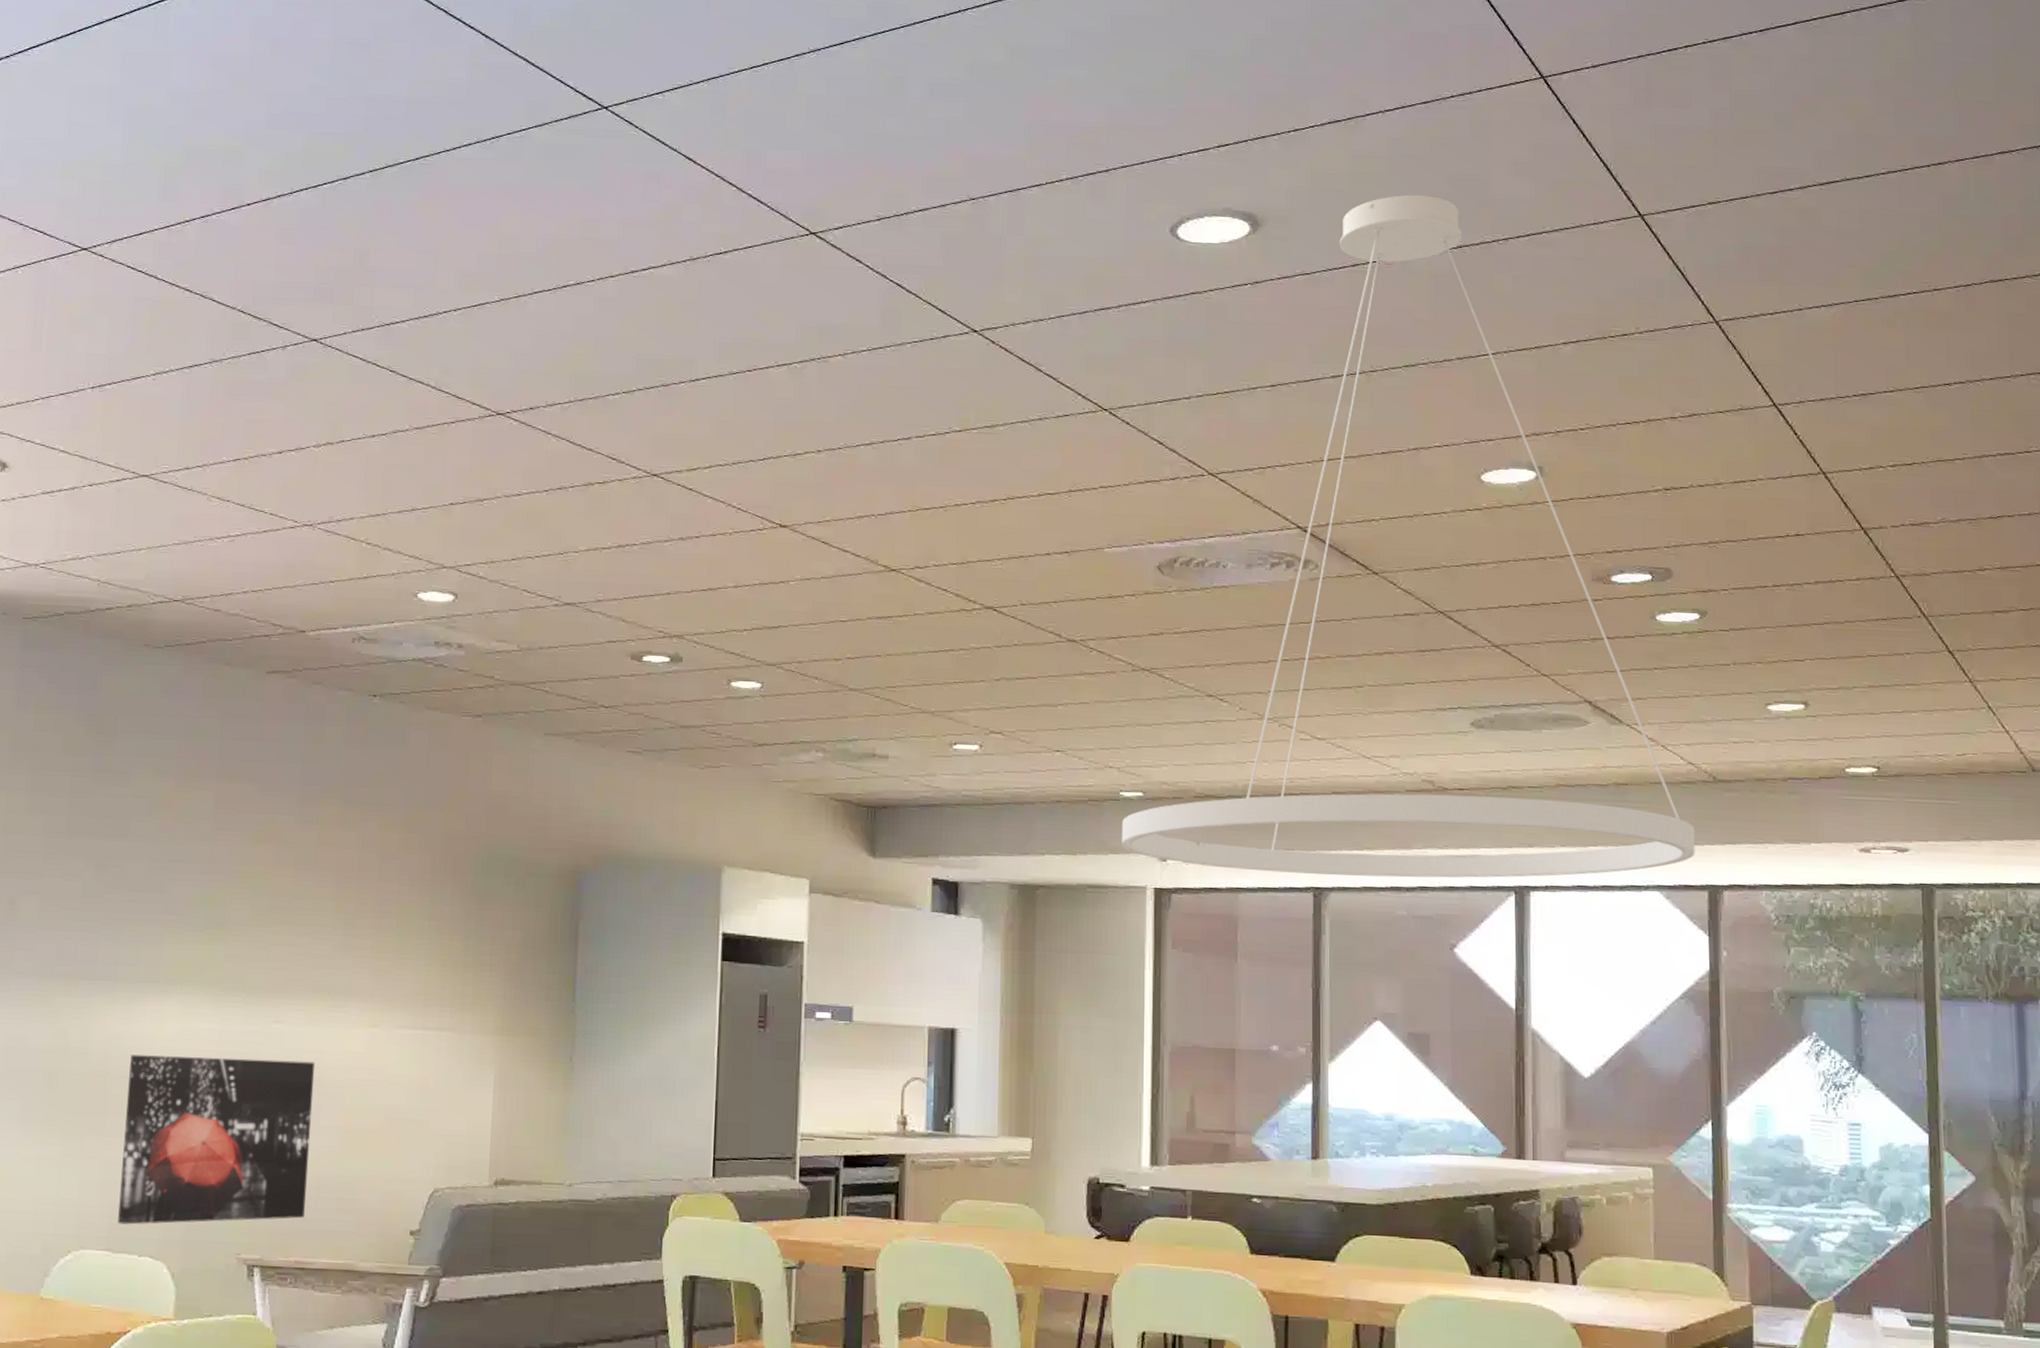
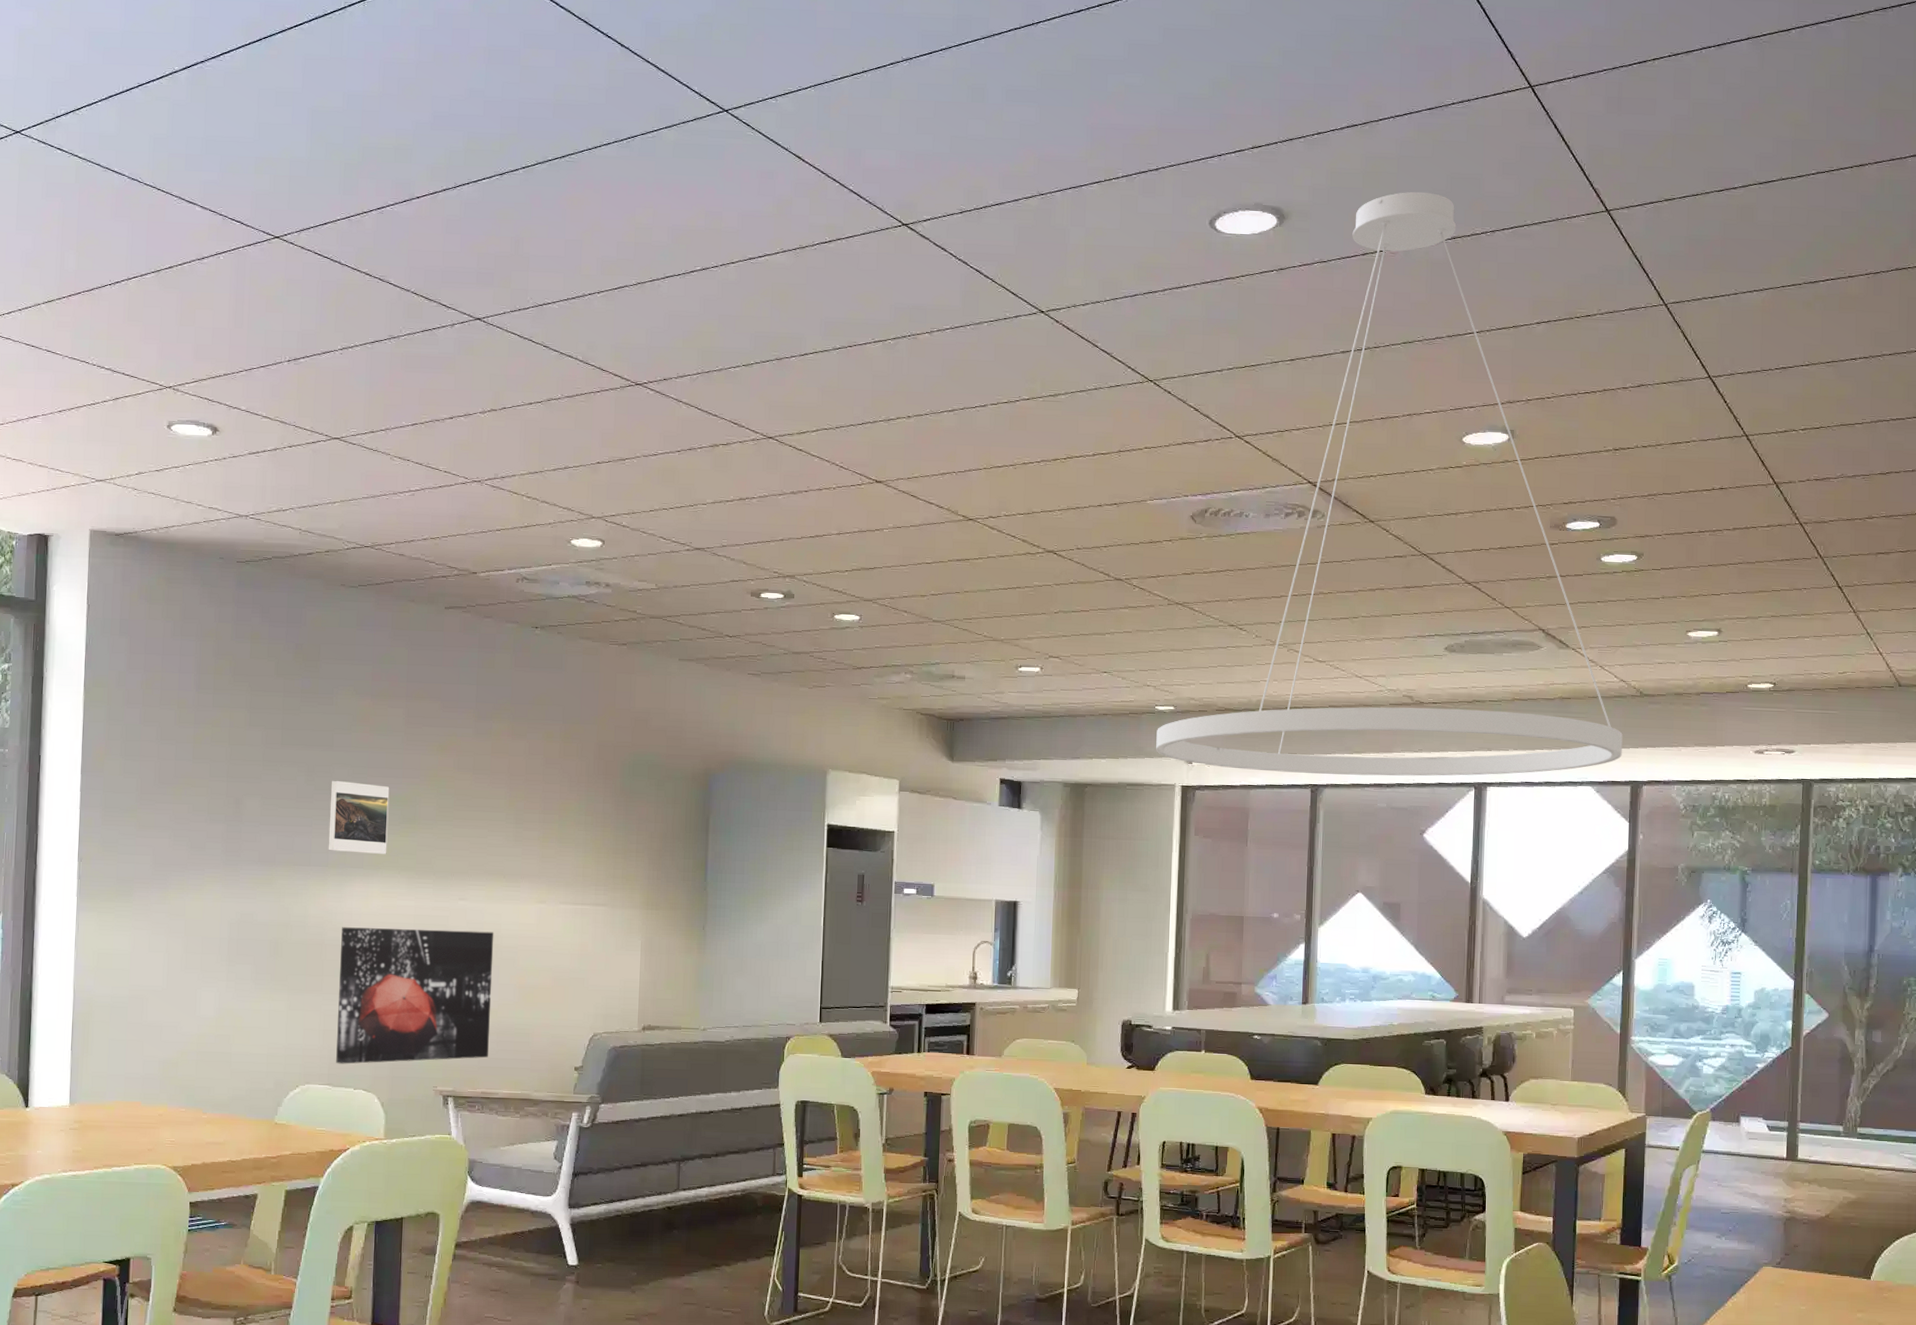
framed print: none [117,876,194,966] -> present [328,780,390,854]

